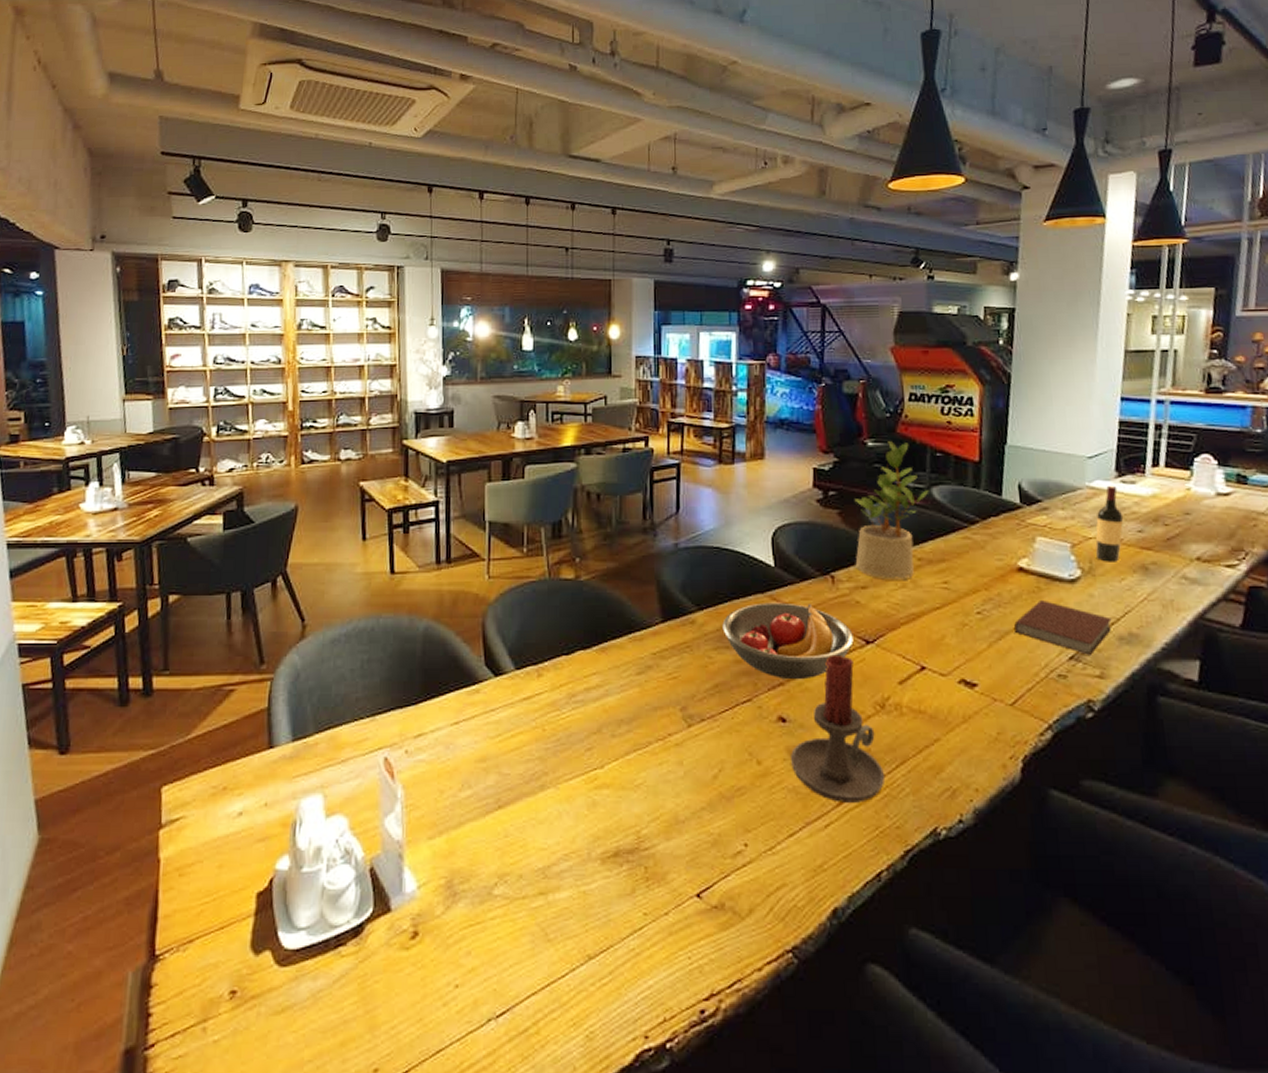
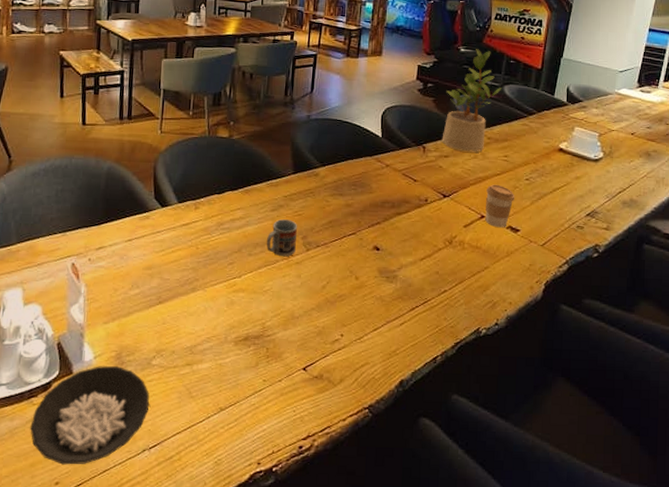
cereal bowl: none [338,899,492,1043] -> present [30,366,149,465]
cup: none [634,685,674,736] -> present [267,219,298,256]
fruit bowl: present [722,602,854,680] -> none [338,163,435,221]
candle holder: present [791,654,886,803] -> none [380,204,447,309]
coffee cup: none [924,622,966,683] -> present [485,184,515,228]
notebook: present [1014,599,1112,655] -> none [551,172,620,213]
wine bottle: present [1095,485,1124,562] -> none [616,93,639,149]

